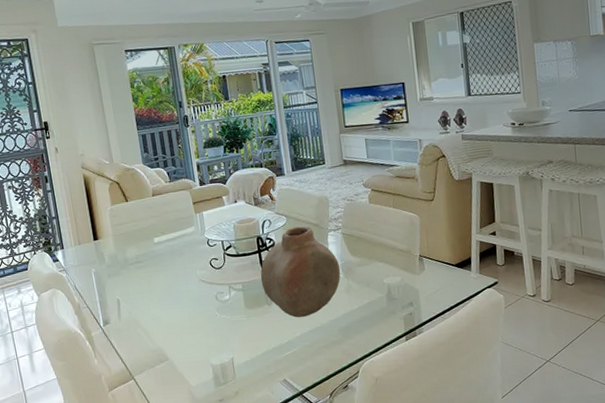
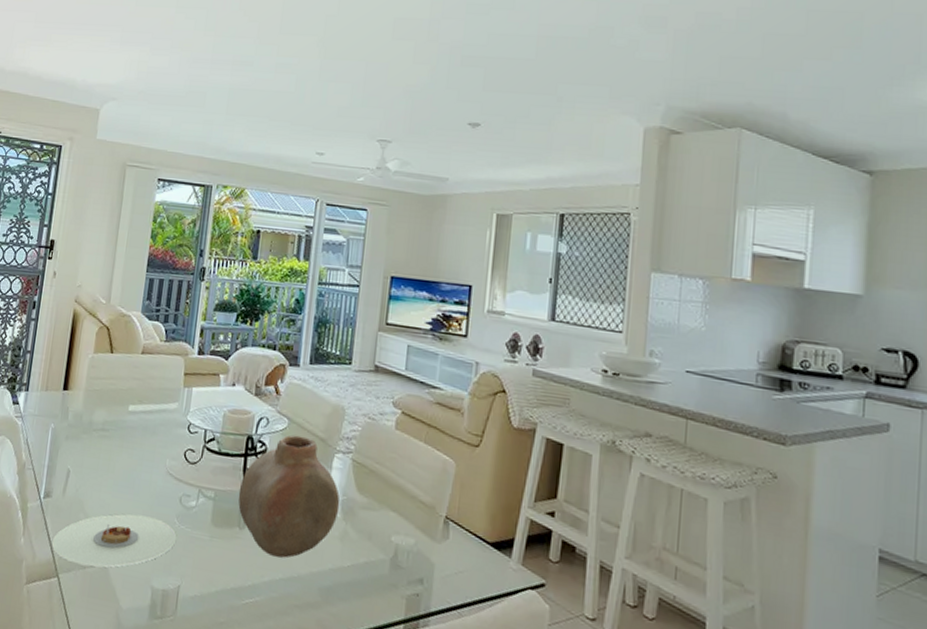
plate: none [120,315,222,366] -> present [51,513,177,568]

